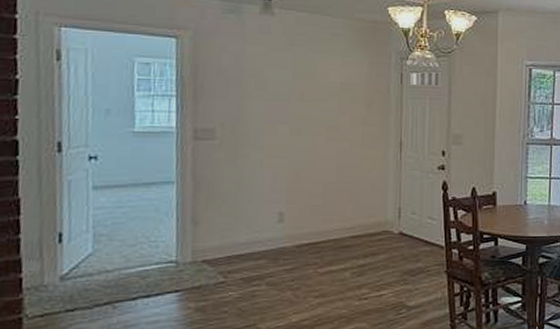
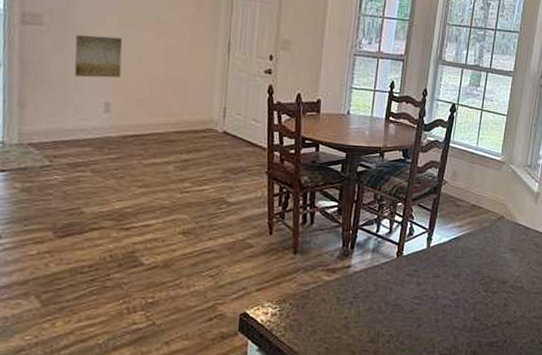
wall art: none [247,145,295,189] -> present [74,35,123,78]

